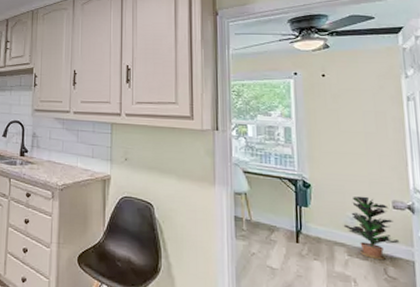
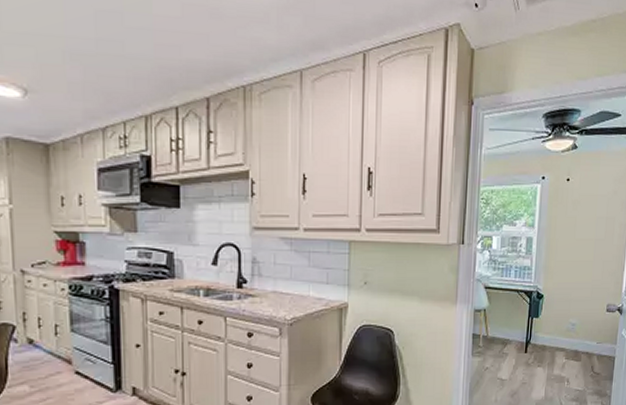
potted plant: present [343,196,400,261] -> none [565,302,607,360]

